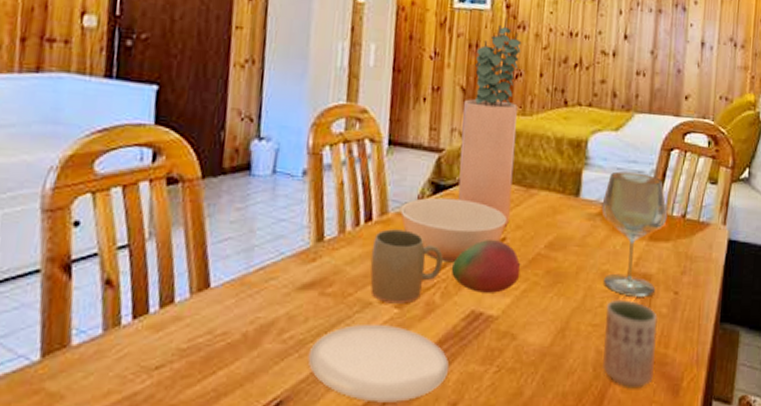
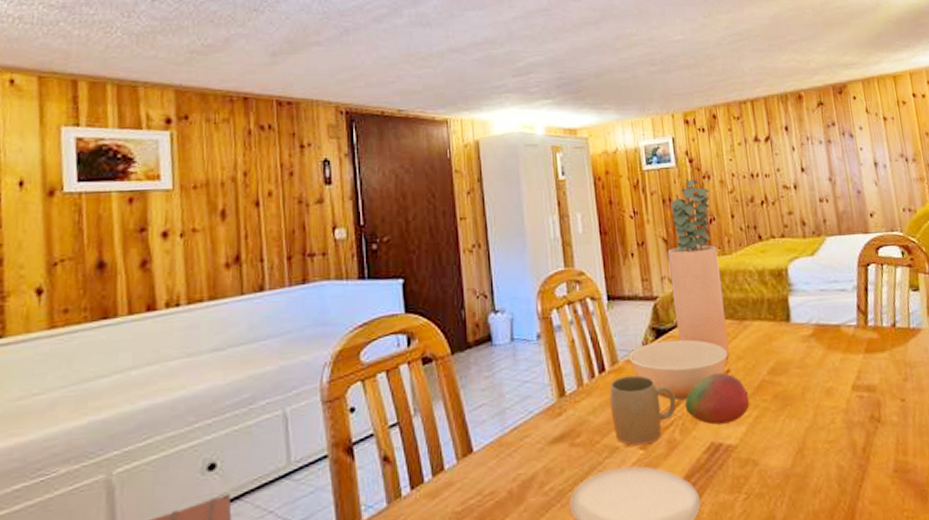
wine glass: present [601,171,668,297] -> none [813,291,882,409]
cup: present [603,299,658,389] -> none [837,412,899,500]

